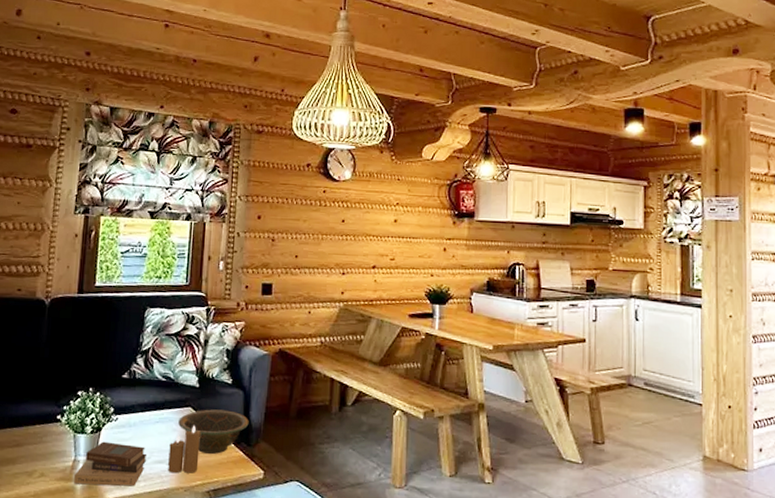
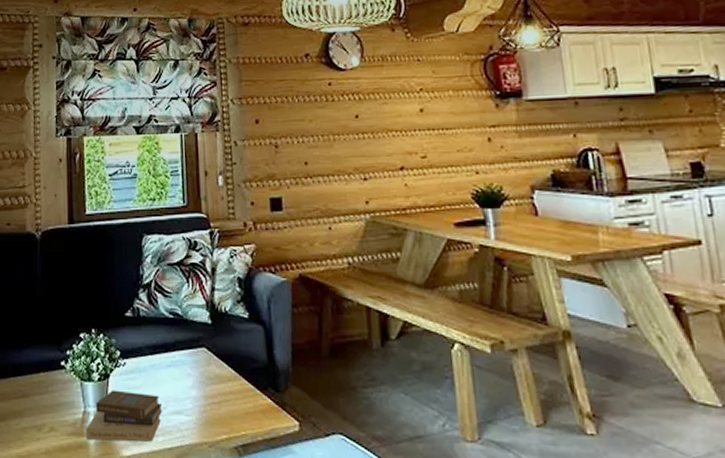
candle: present [168,425,201,474] -> none [186,368,222,426]
decorative bowl: present [178,409,249,454] -> none [193,349,275,402]

